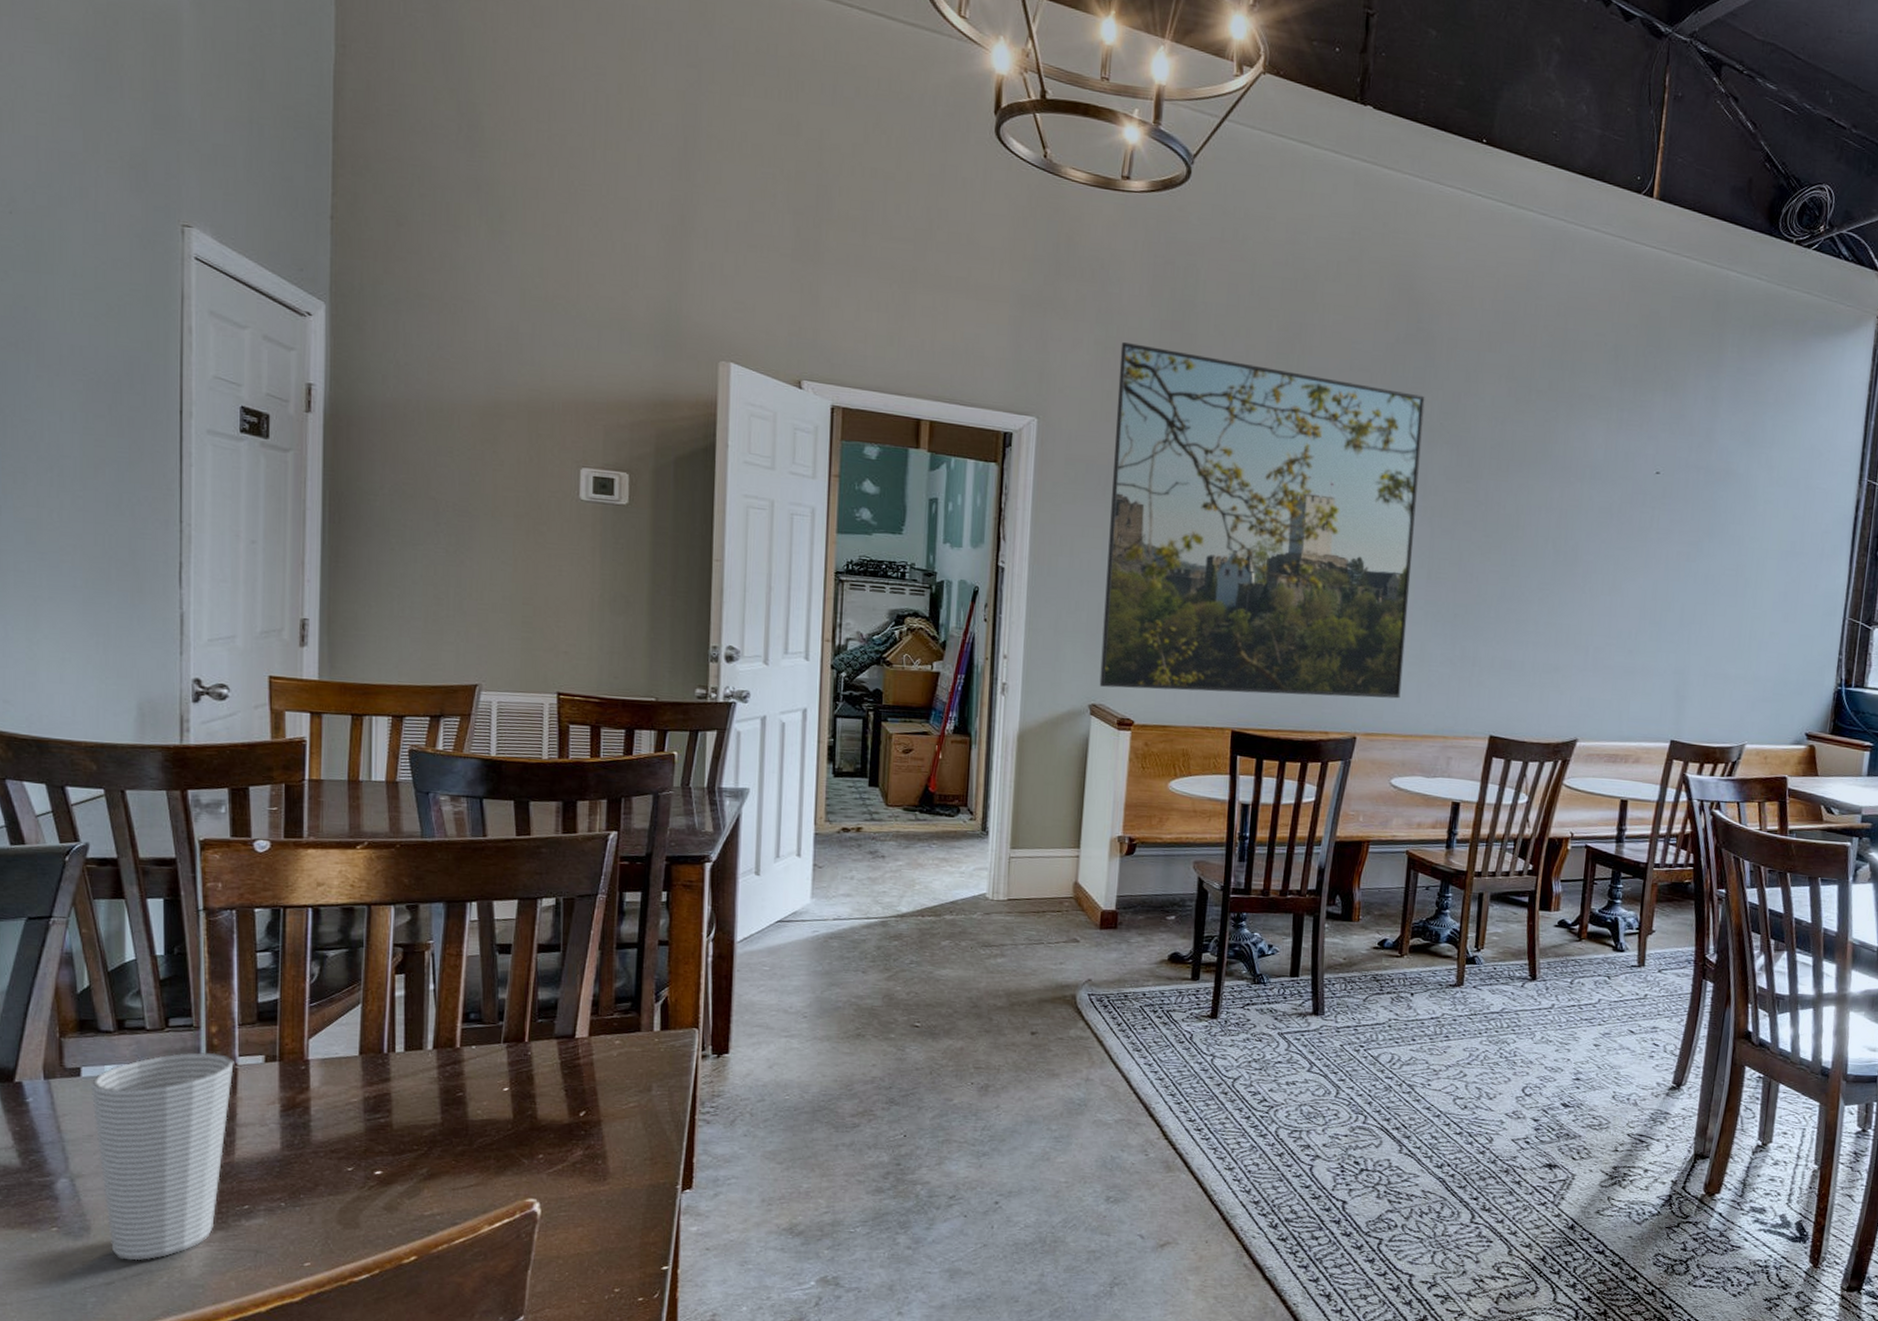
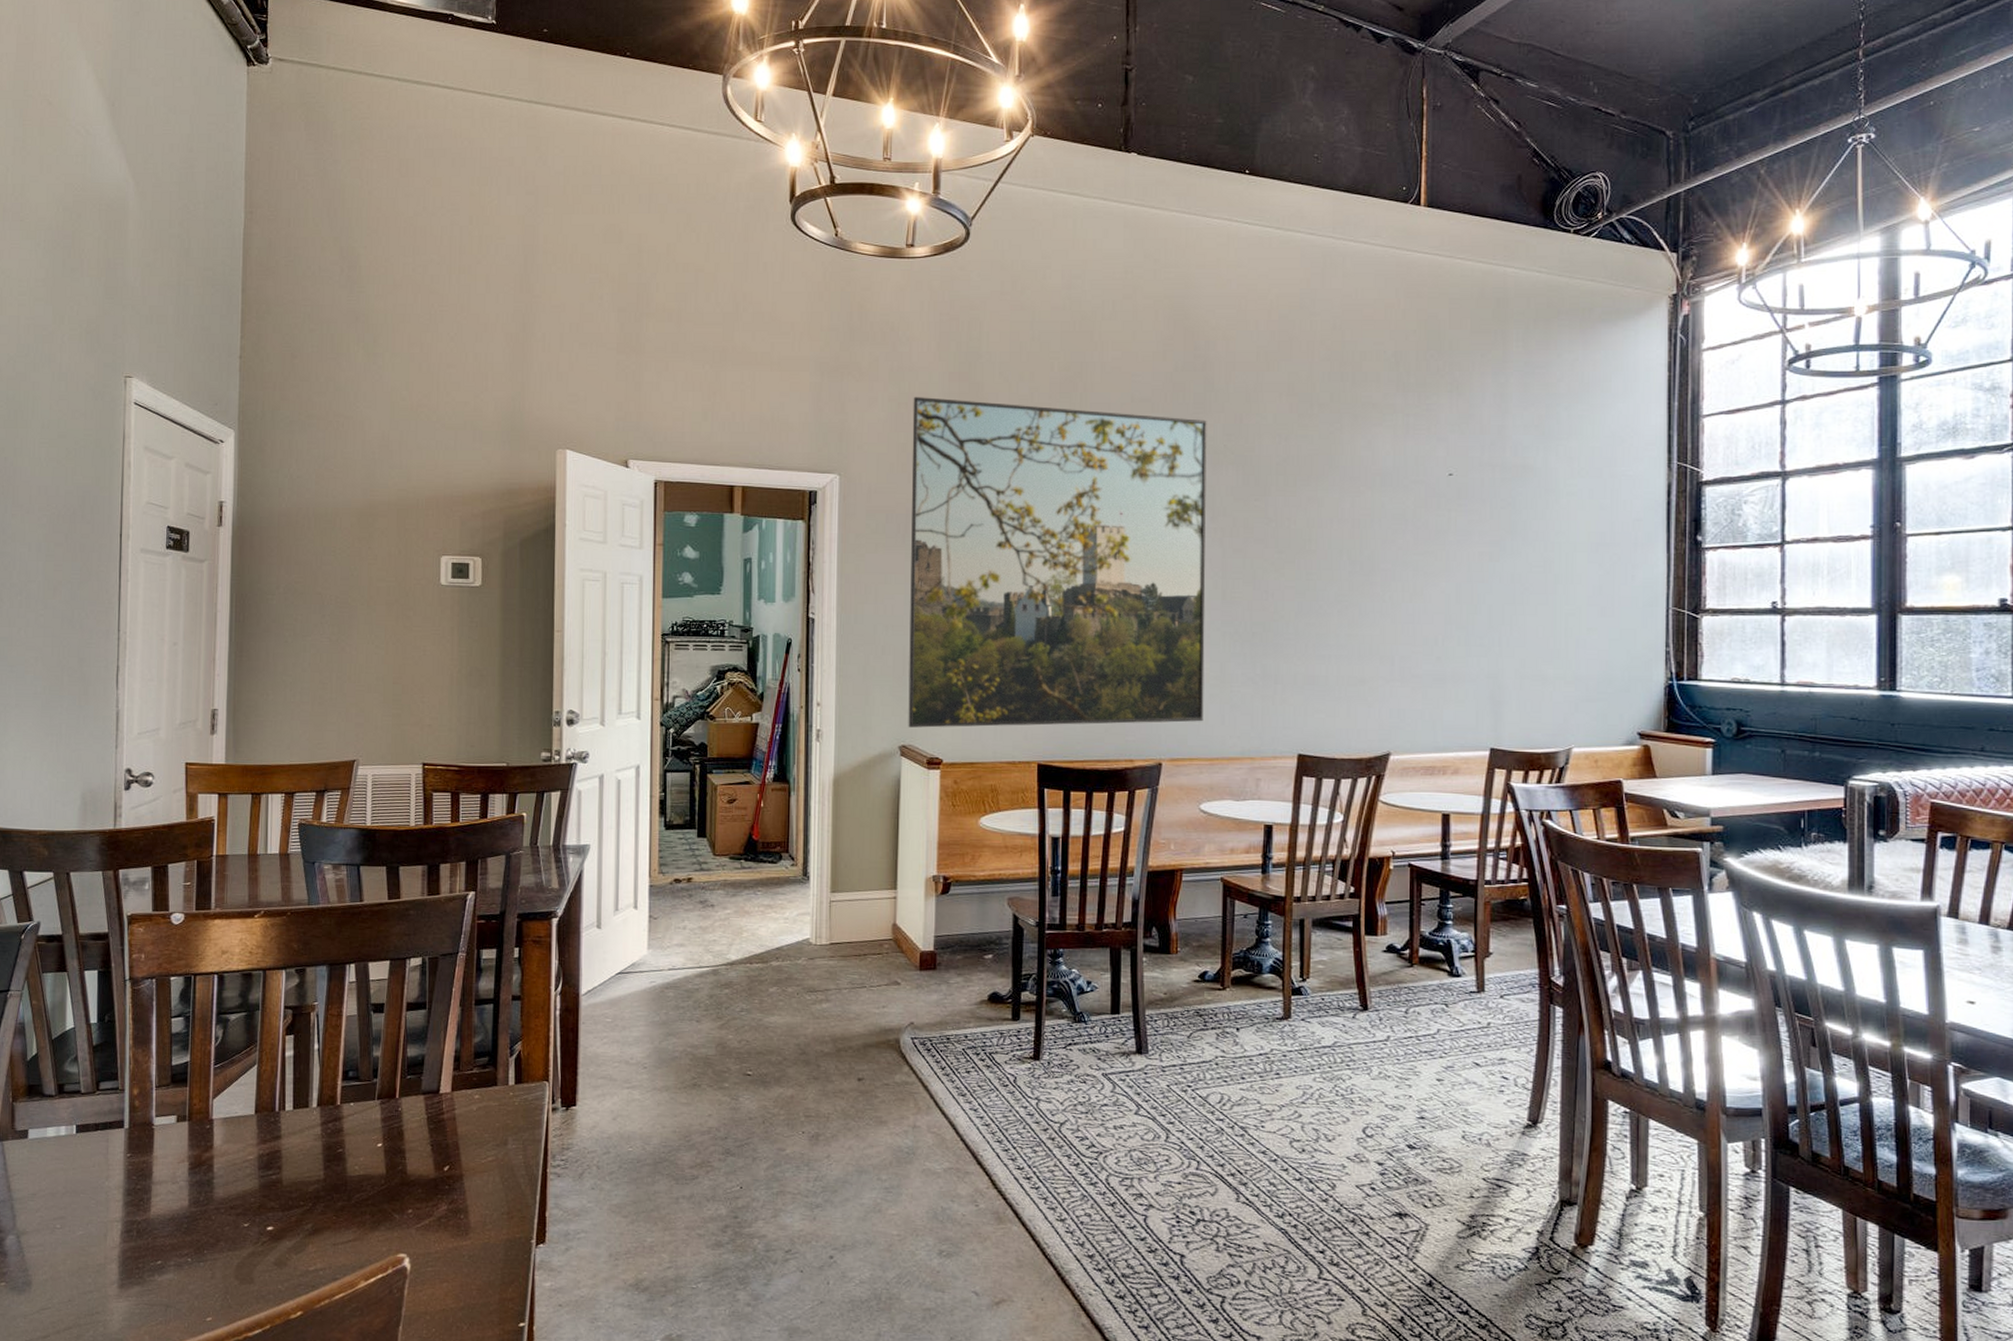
cup: present [91,1052,234,1261] -> none [35,1113,152,1315]

